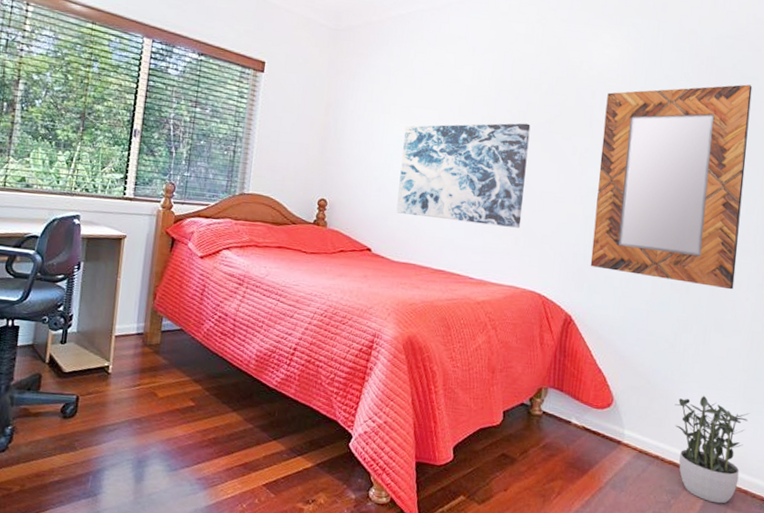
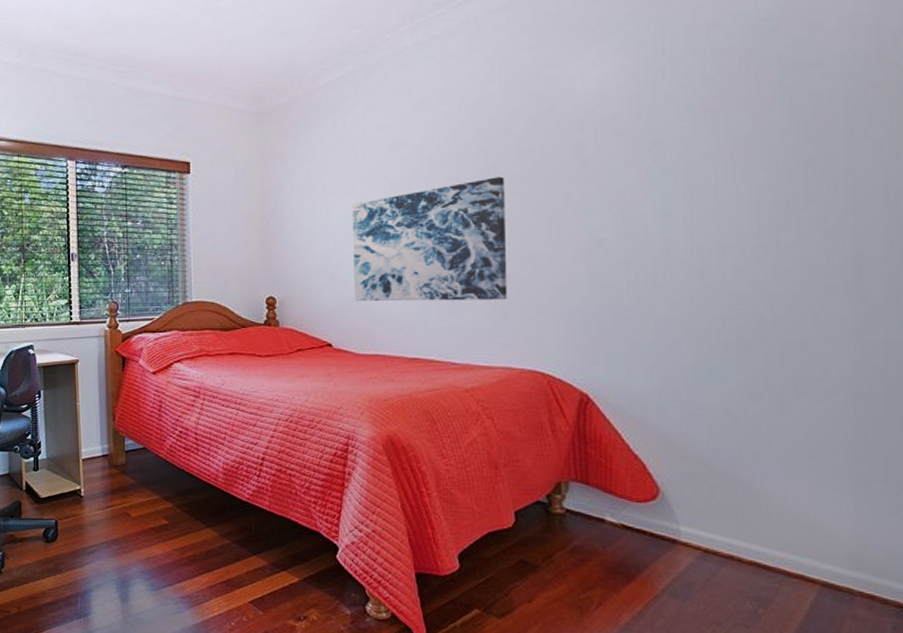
home mirror: present [590,84,753,290] -> none [602,74,818,341]
potted plant: present [674,396,749,504] -> none [748,478,864,613]

